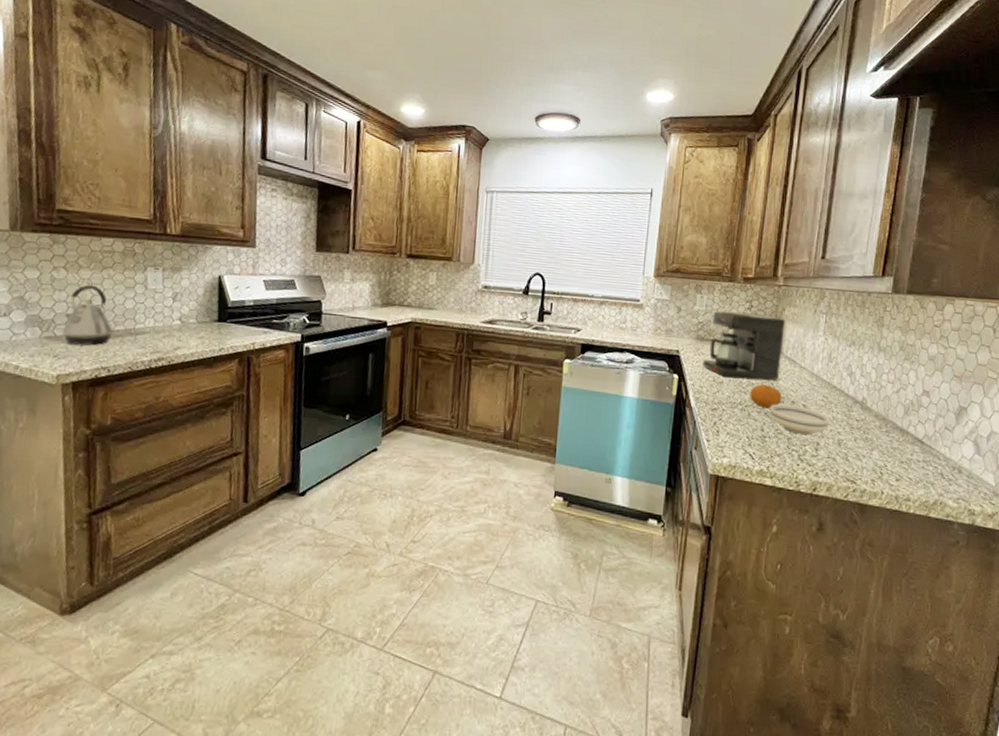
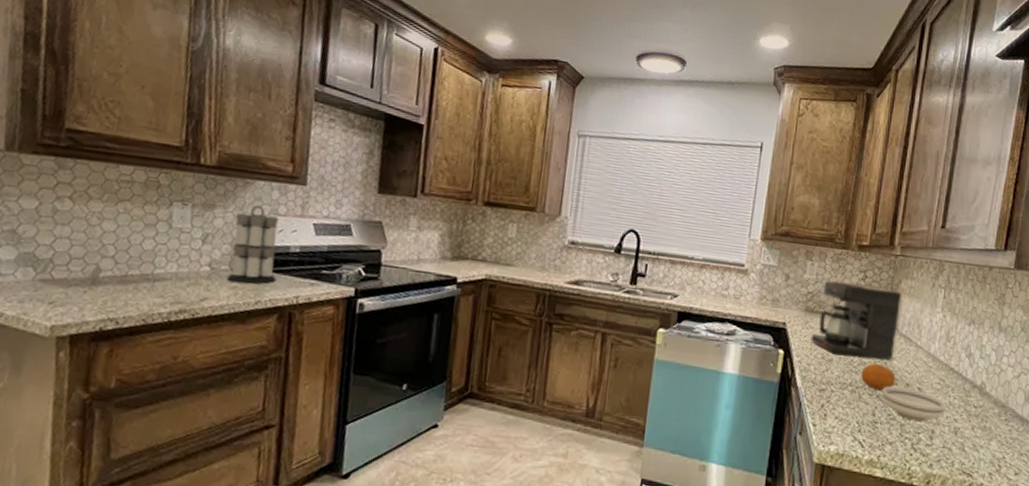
kettle: present [62,284,113,345] -> none [62,219,126,292]
spice rack: none [196,266,235,334] -> present [228,205,279,284]

